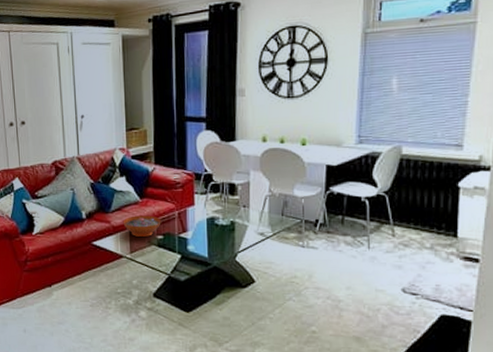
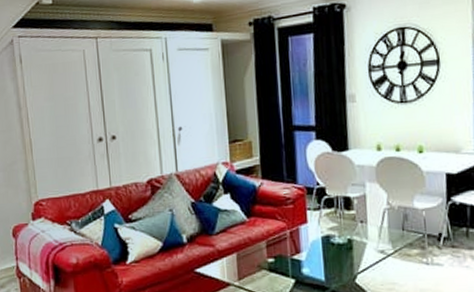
decorative bowl: present [123,215,161,236] -> none [229,236,272,261]

